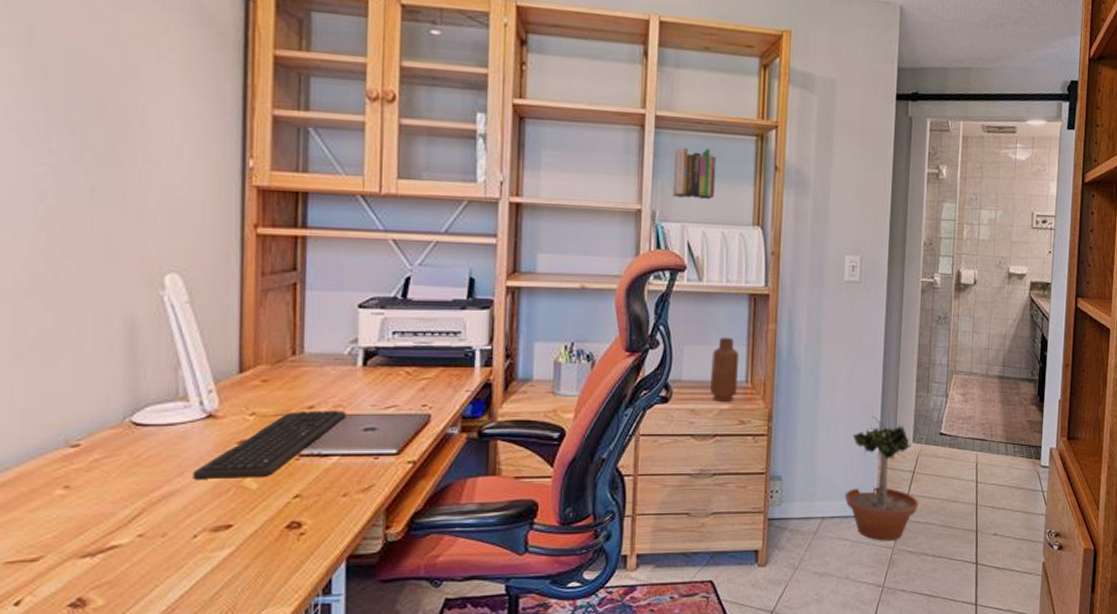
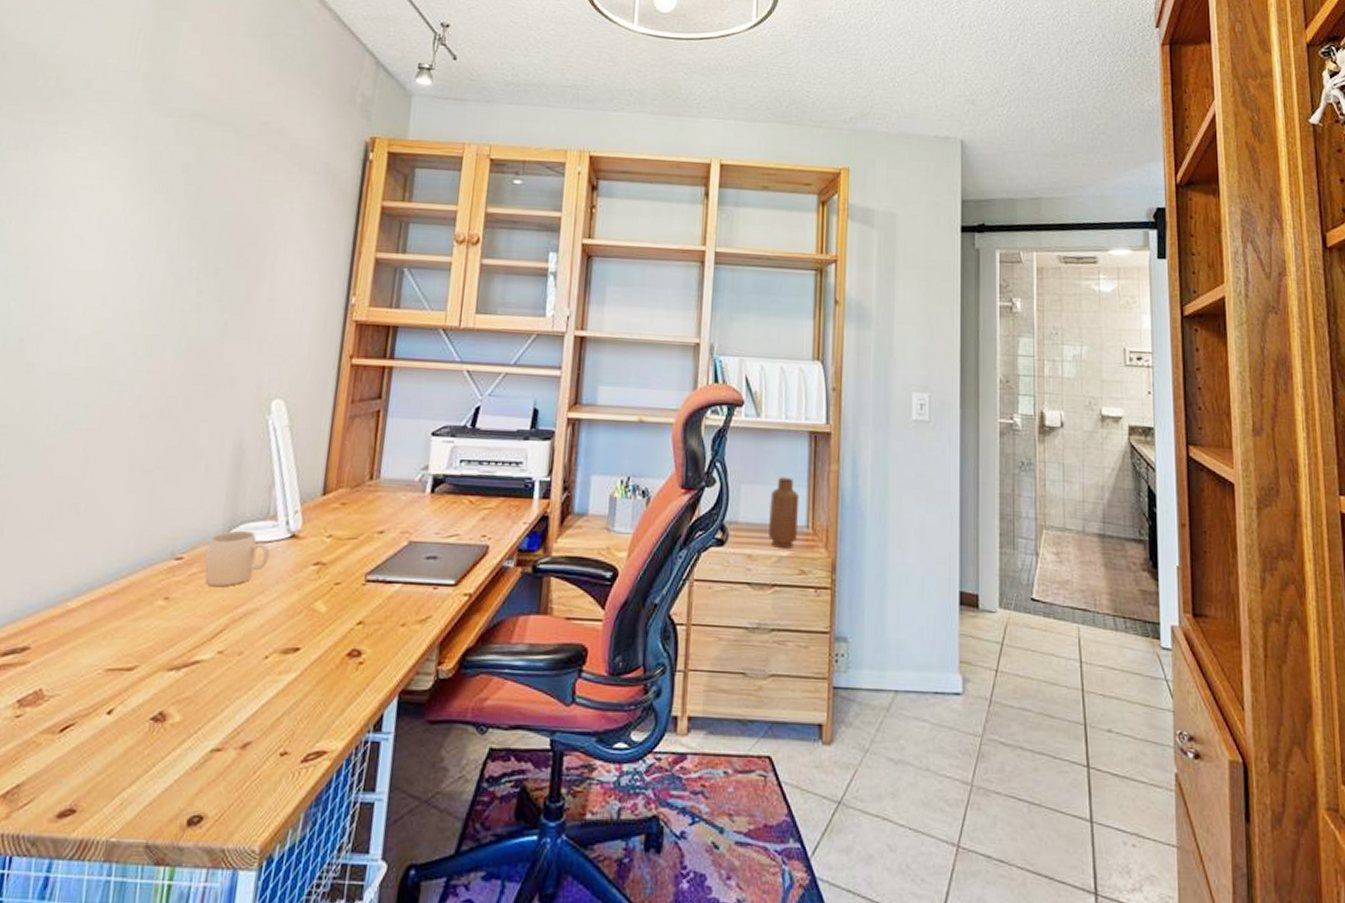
mug: none [107,413,185,472] -> present [204,530,271,587]
computer keyboard: present [192,410,347,479] -> none [271,535,412,600]
books: present [672,147,716,200] -> none [730,282,775,334]
potted tree: present [844,412,919,541] -> none [921,569,1011,727]

